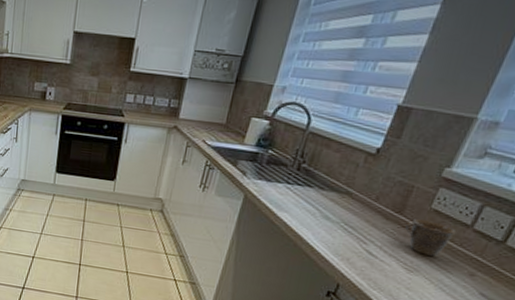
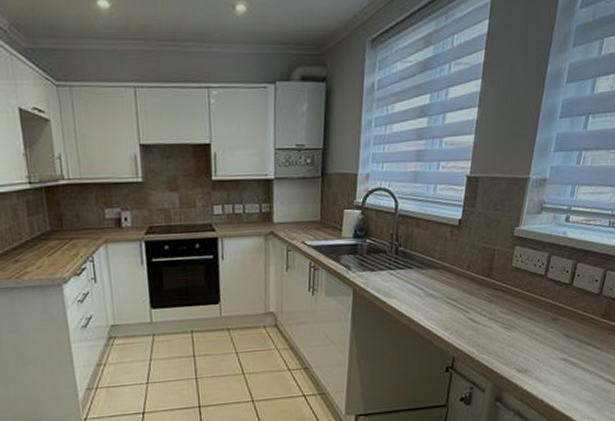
mug: present [404,219,457,256] -> none [495,278,535,311]

